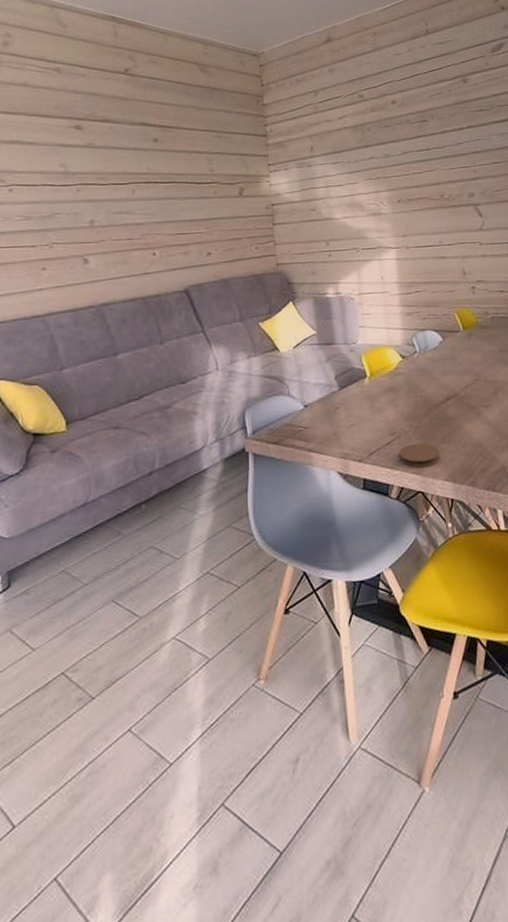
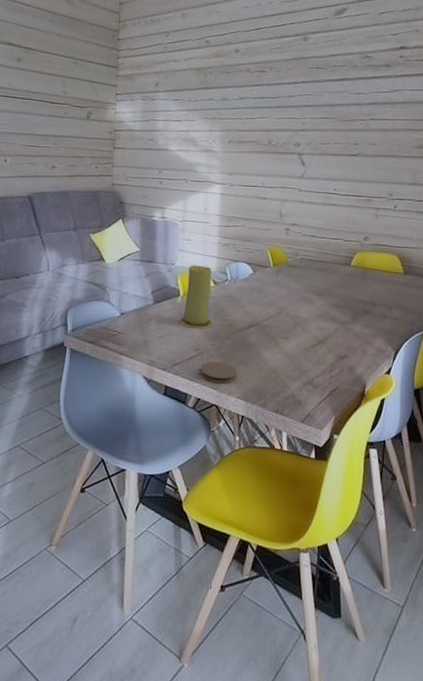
candle: none [371,340,406,411] -> present [180,265,212,329]

